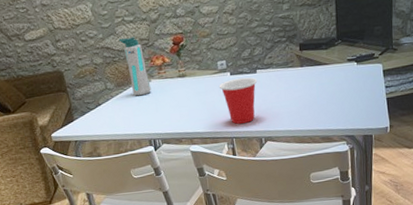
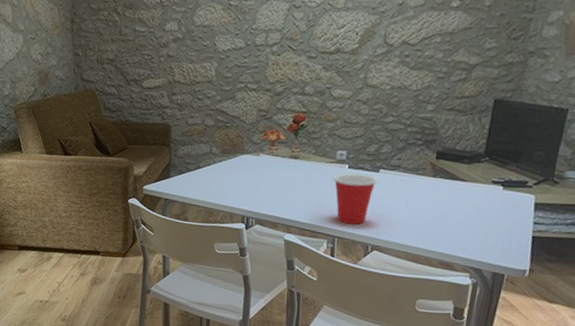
water bottle: present [118,36,151,96] -> none [236,104,259,169]

